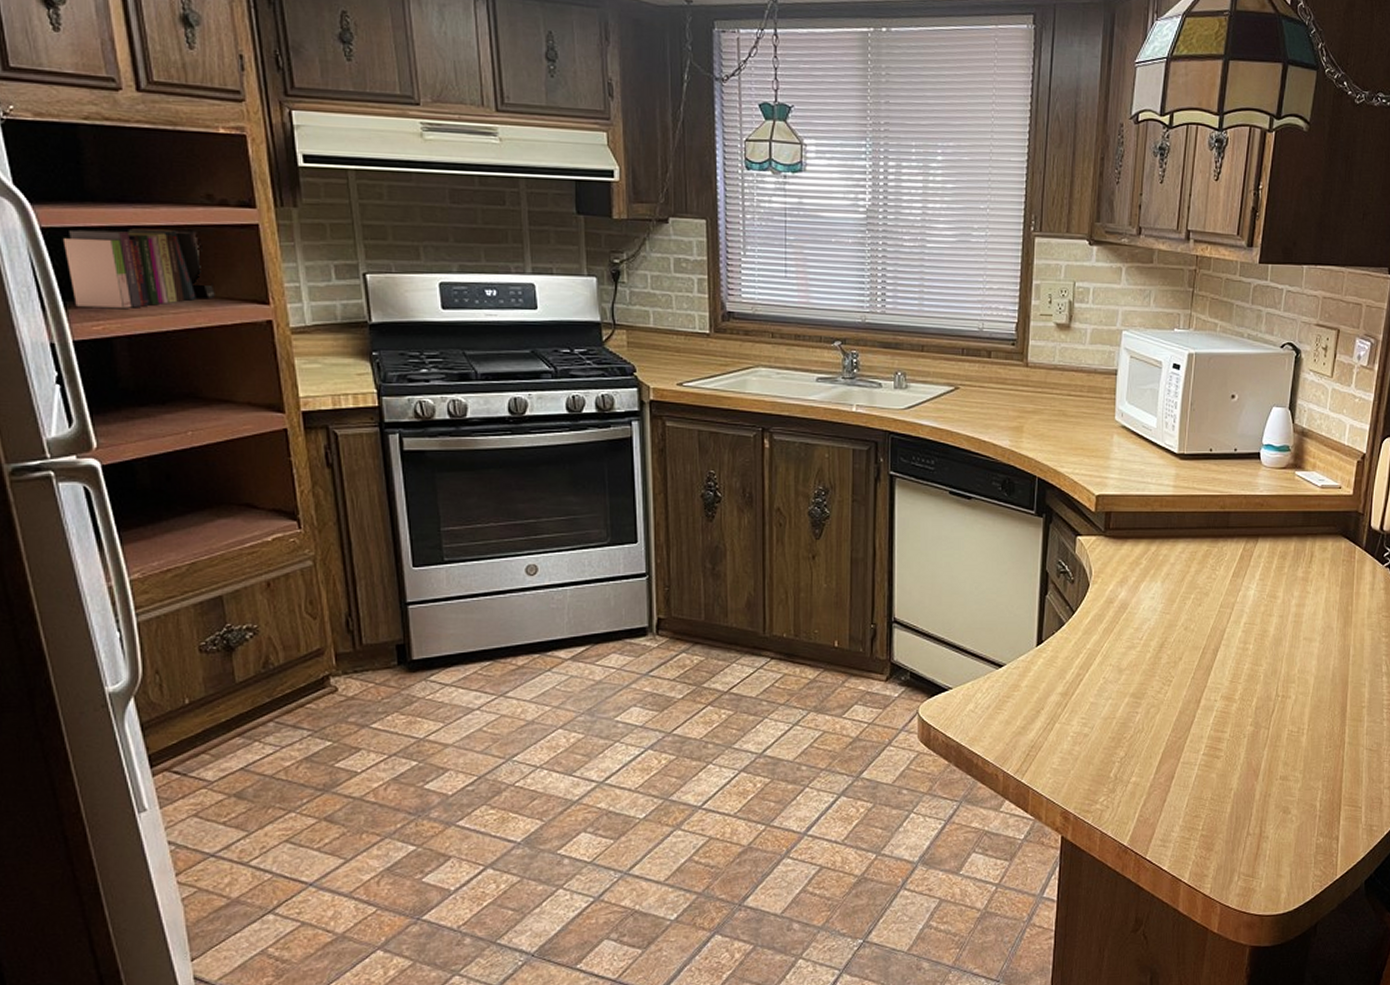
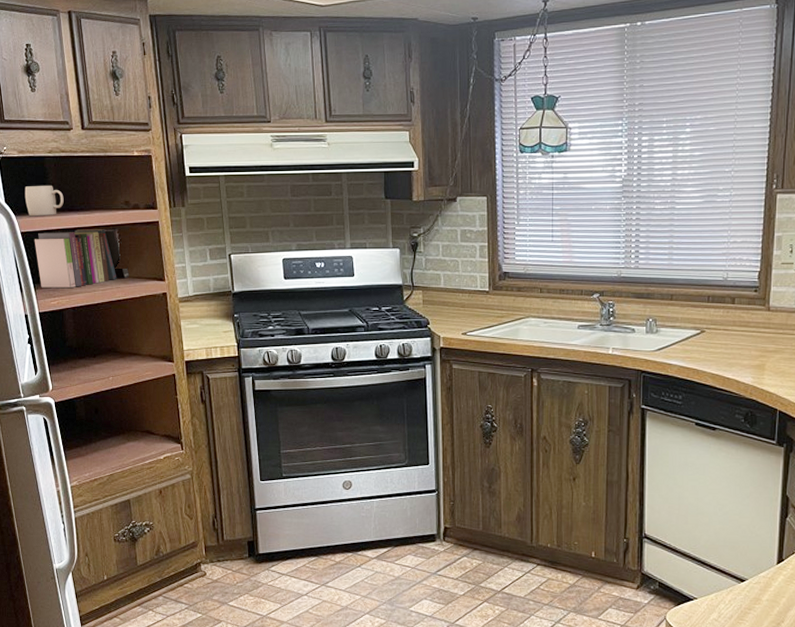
mug: none [45,163,110,208] -> present [24,186,64,217]

